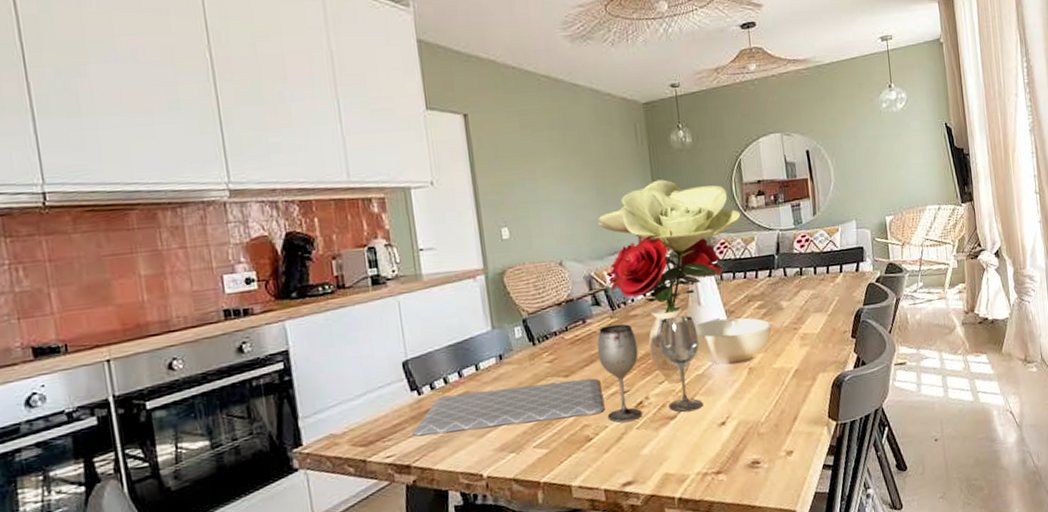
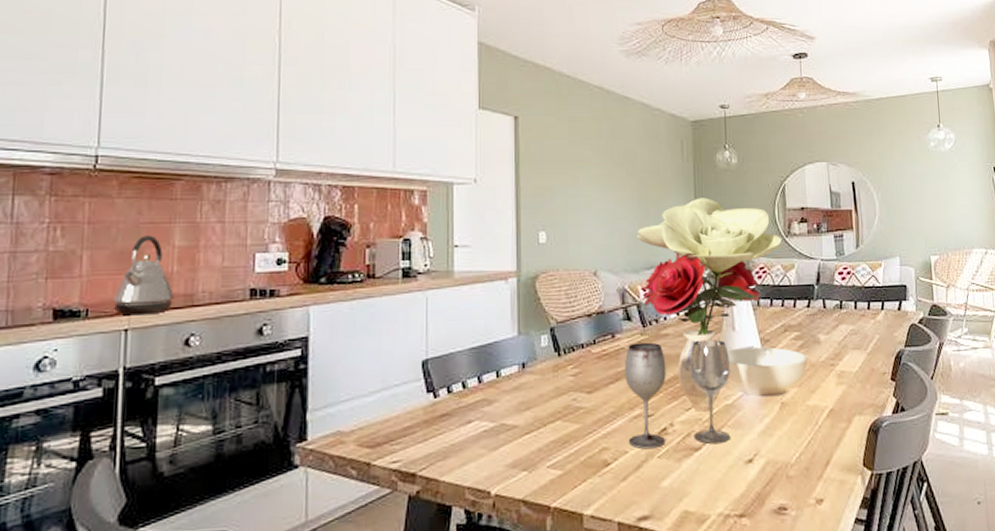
kettle: none [89,266,150,347] -> present [113,234,175,316]
placemat: present [412,378,605,437] -> none [423,397,627,443]

